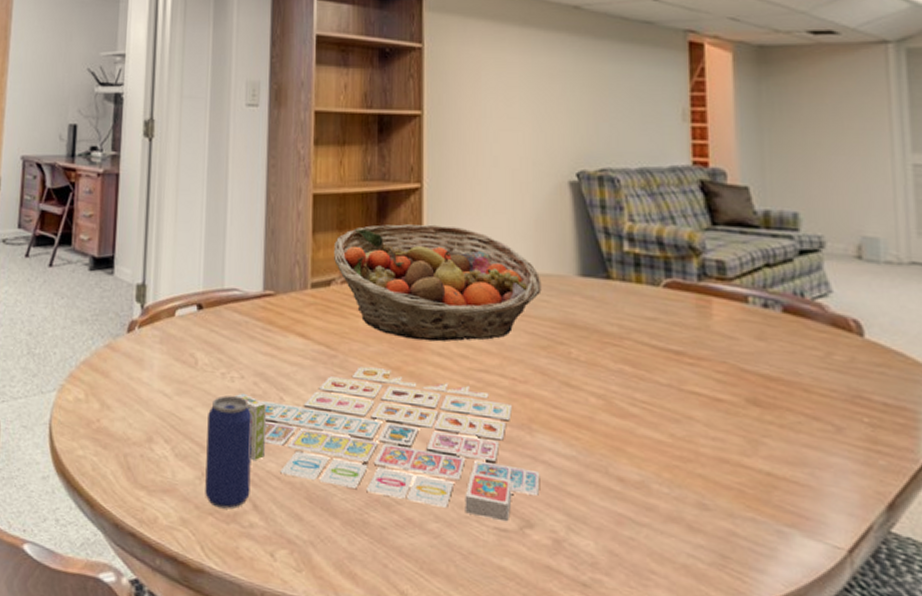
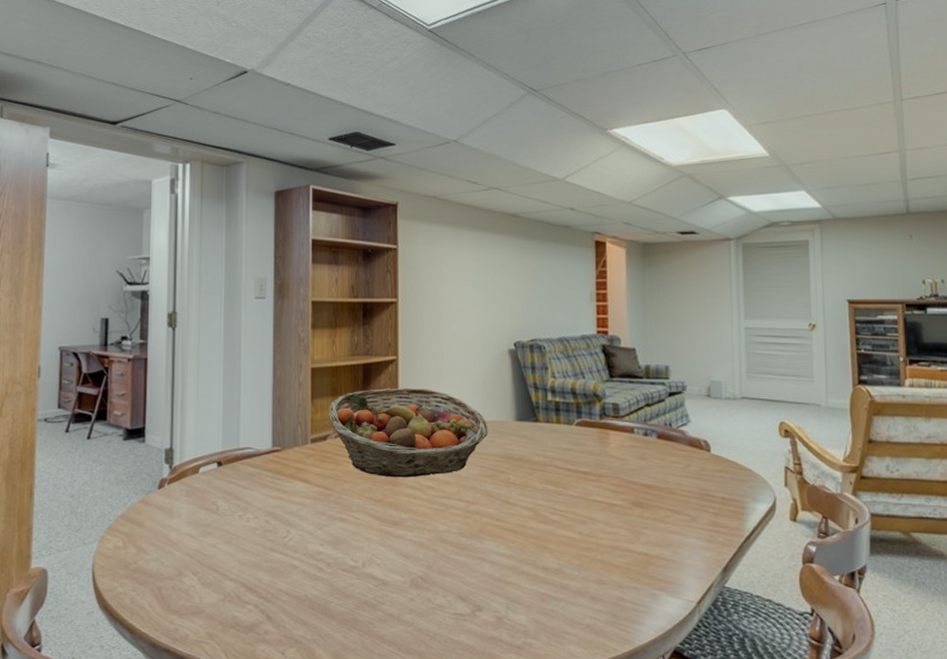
beverage can: present [205,395,253,509] -> none [227,533,265,622]
board game: present [234,367,540,522] -> none [250,502,487,608]

